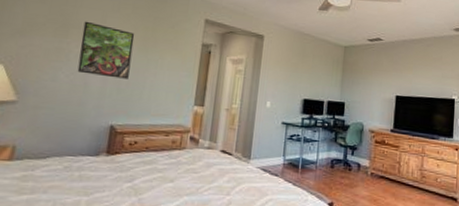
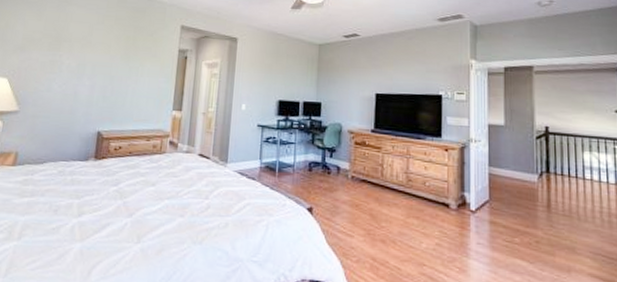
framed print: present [77,21,135,79] -> none [68,34,118,87]

